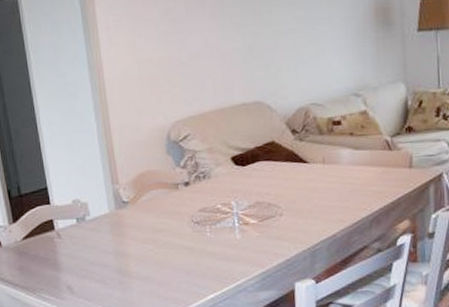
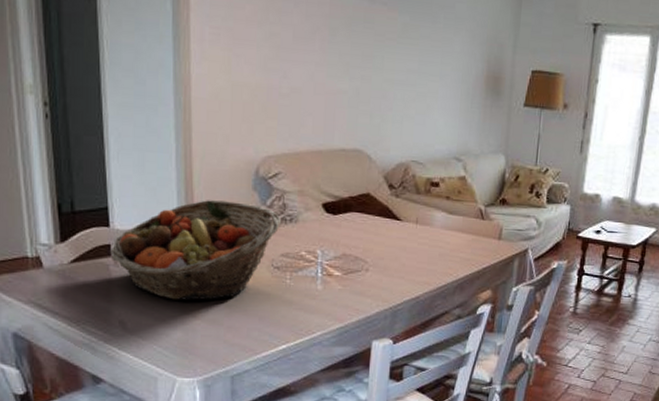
fruit basket: none [53,167,195,263] -> present [110,200,281,301]

